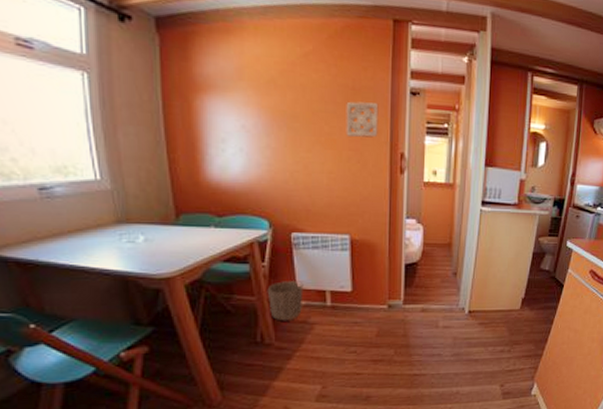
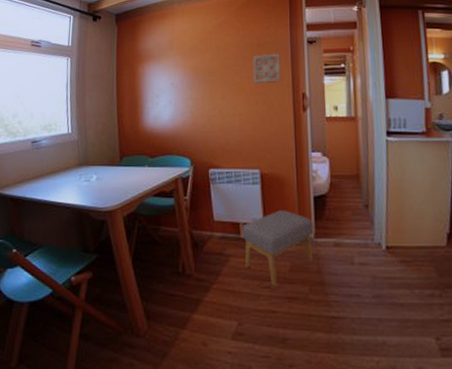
waste basket: present [267,281,304,321] -> none [188,213,220,252]
footstool: none [329,278,403,351] -> present [242,210,314,286]

